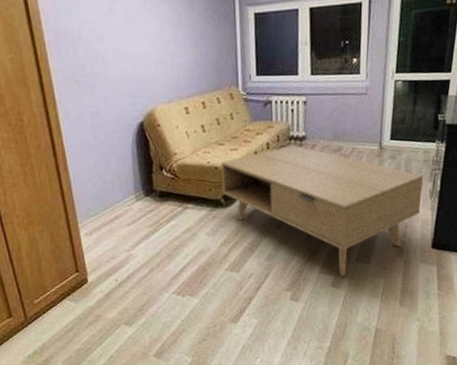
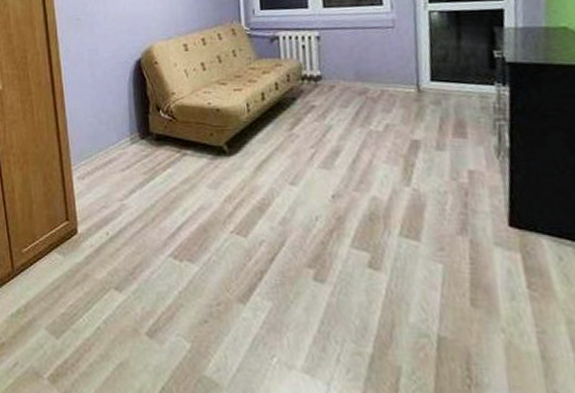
coffee table: present [221,145,424,277] -> none [223,86,485,256]

